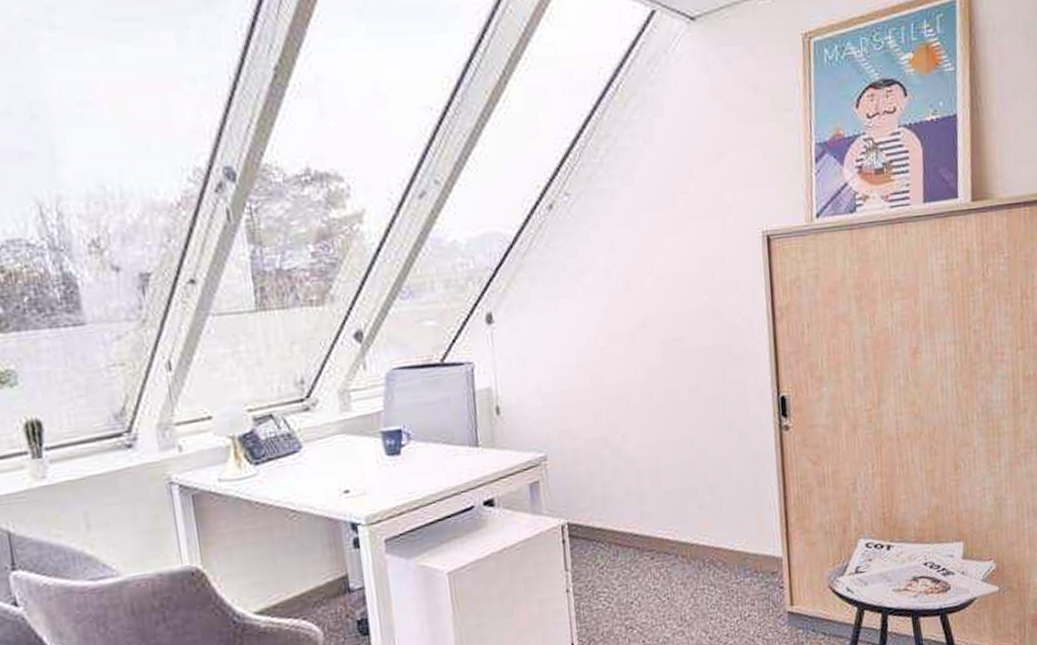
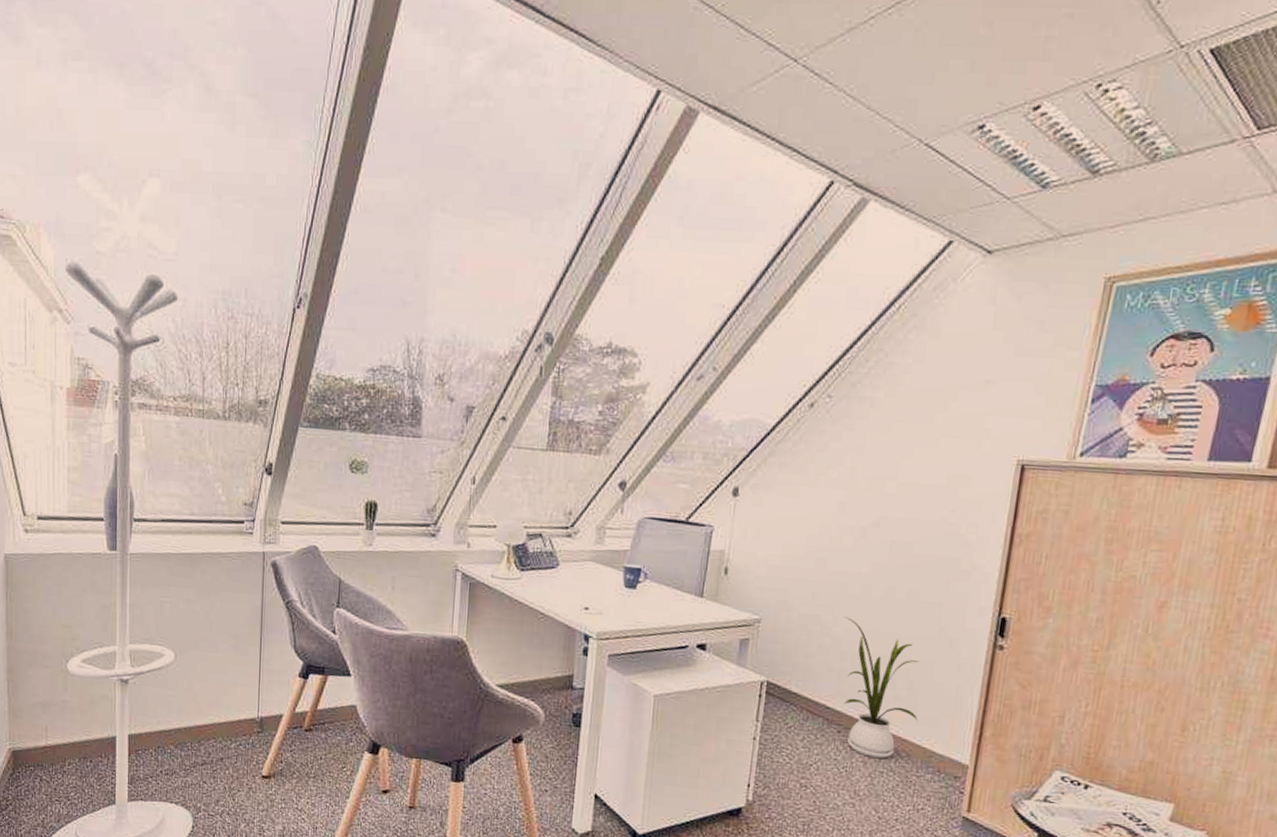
house plant: none [632,432,725,577] -> present [843,617,920,758]

